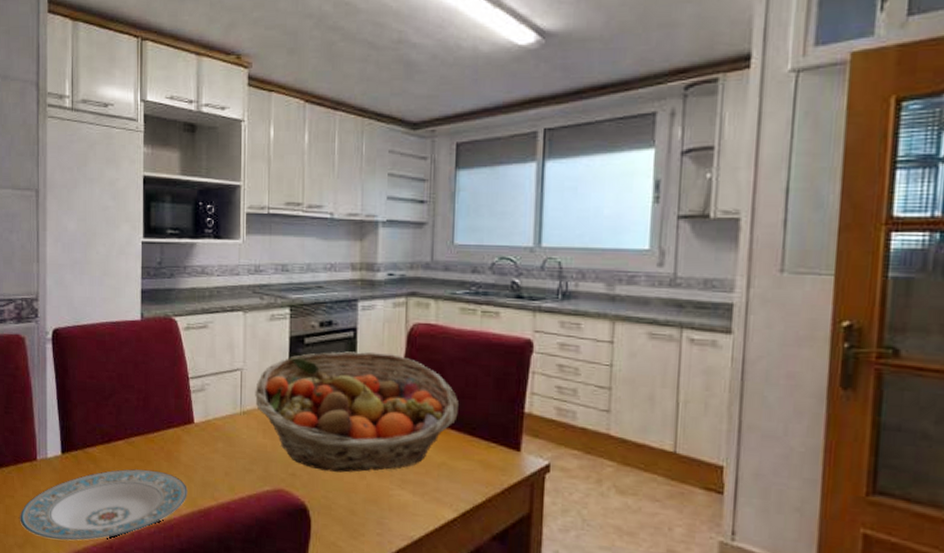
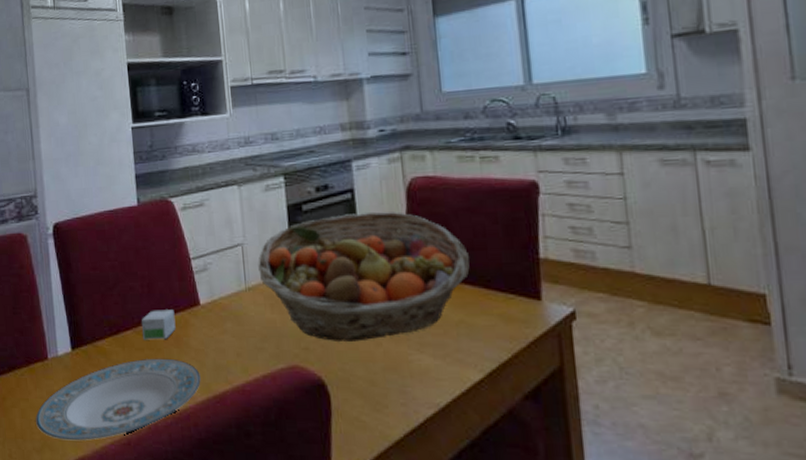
small box: none [133,423,168,453] -> present [142,310,176,340]

